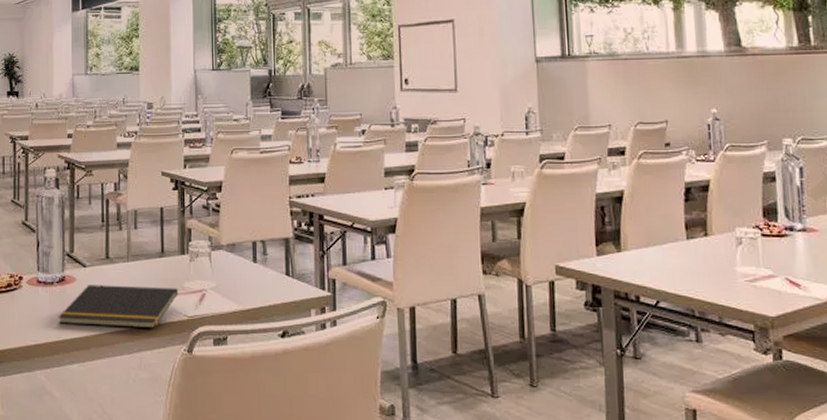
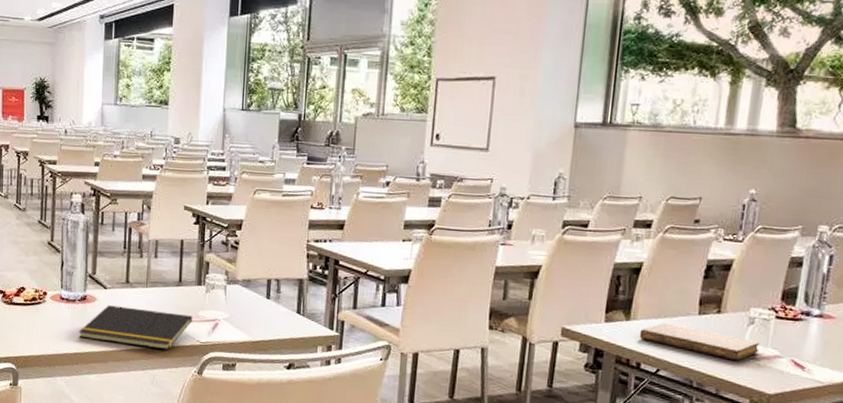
notebook: none [633,251,753,284] -> present [639,323,760,361]

